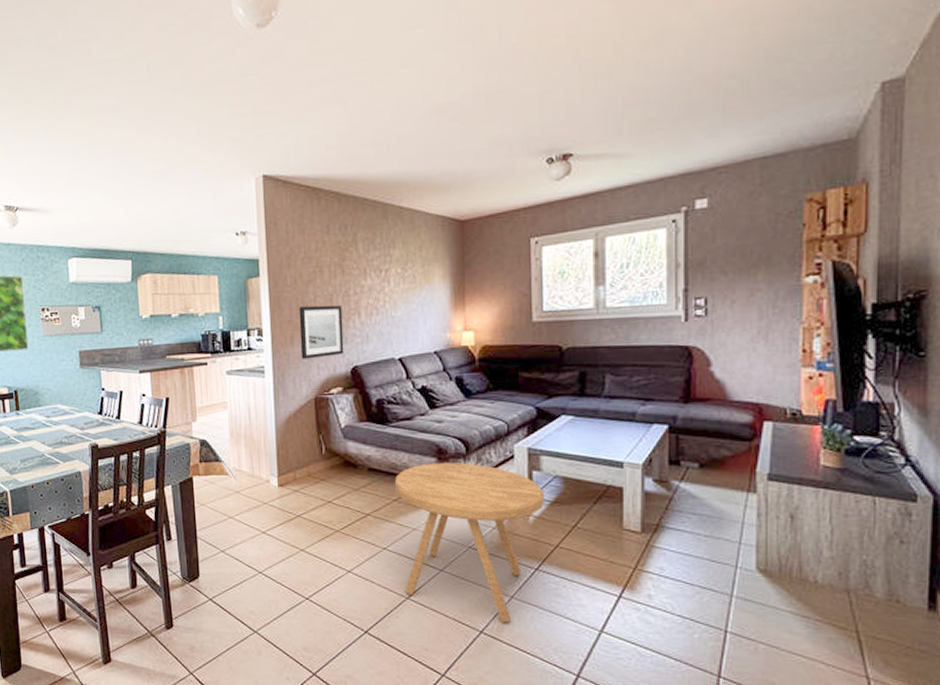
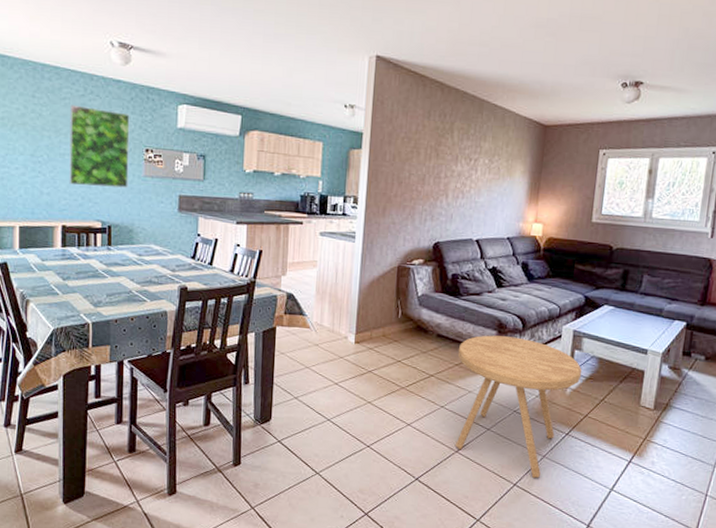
wall art: present [298,305,344,359] -> none [390,181,433,231]

